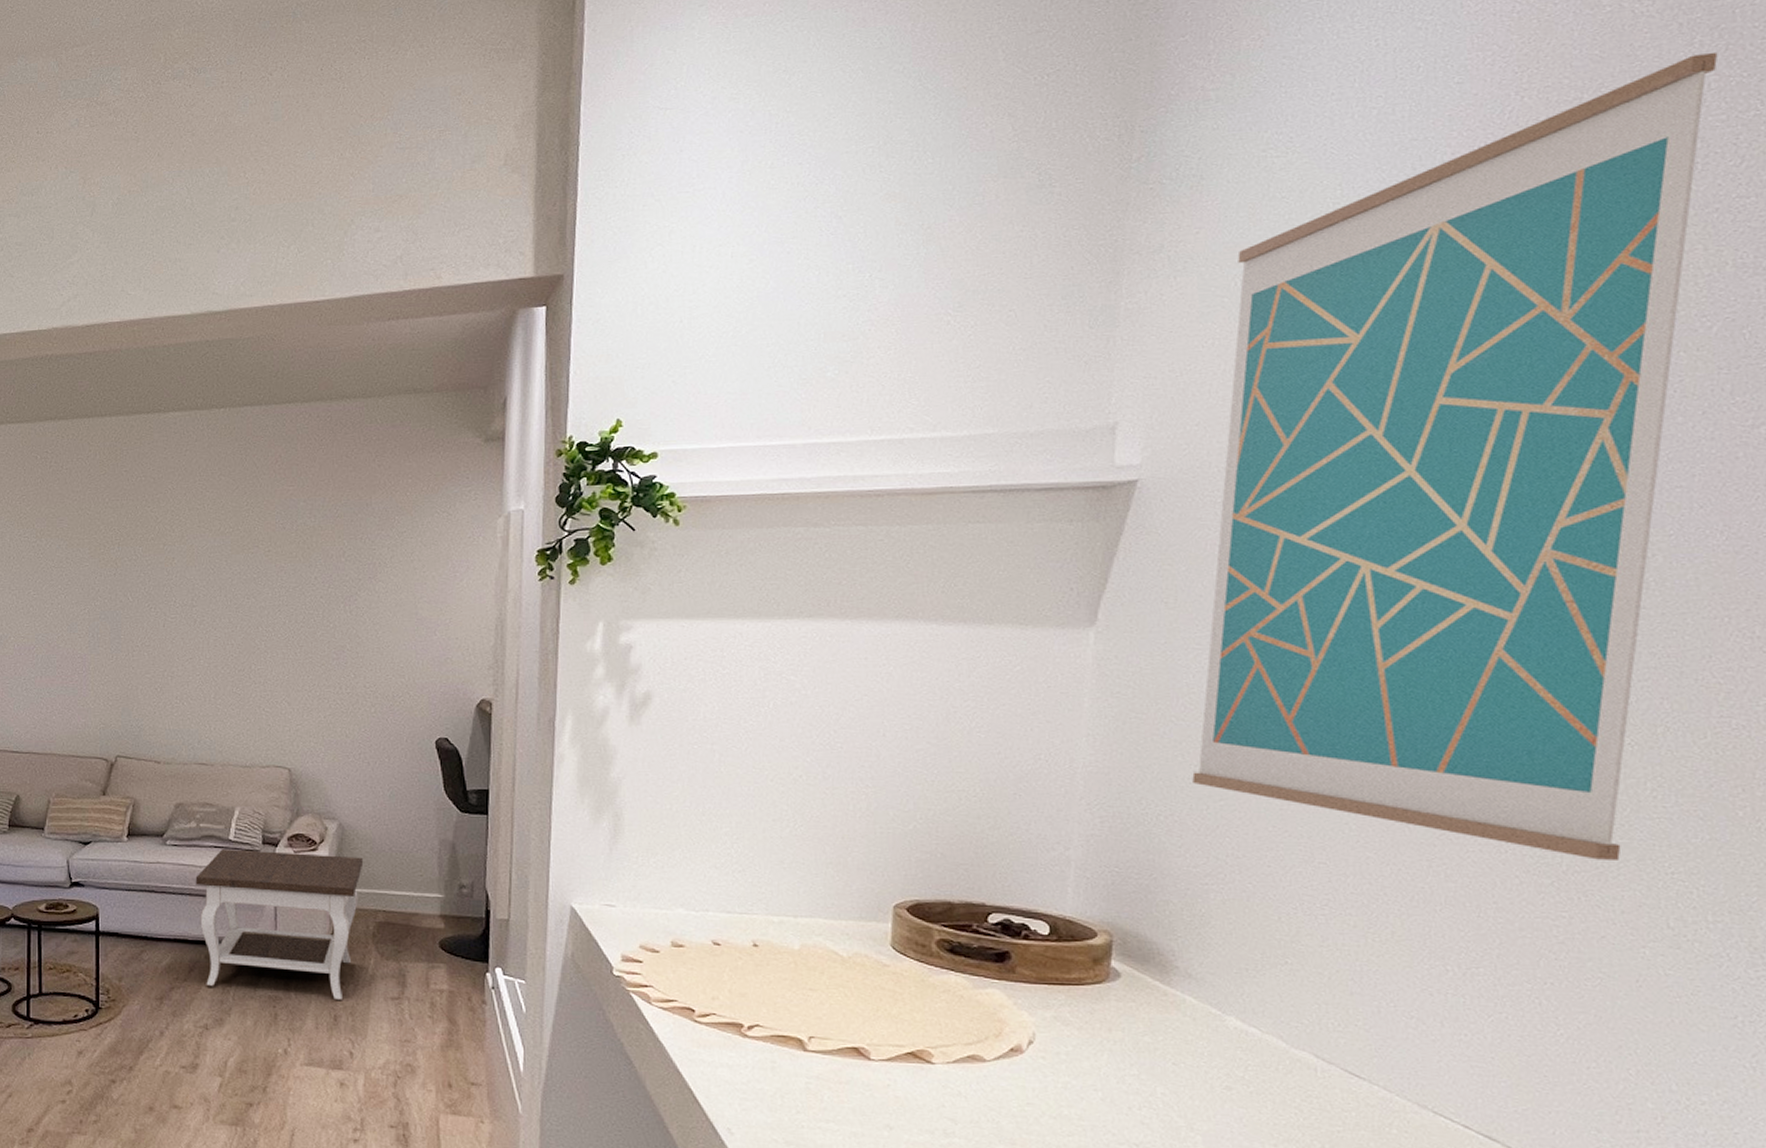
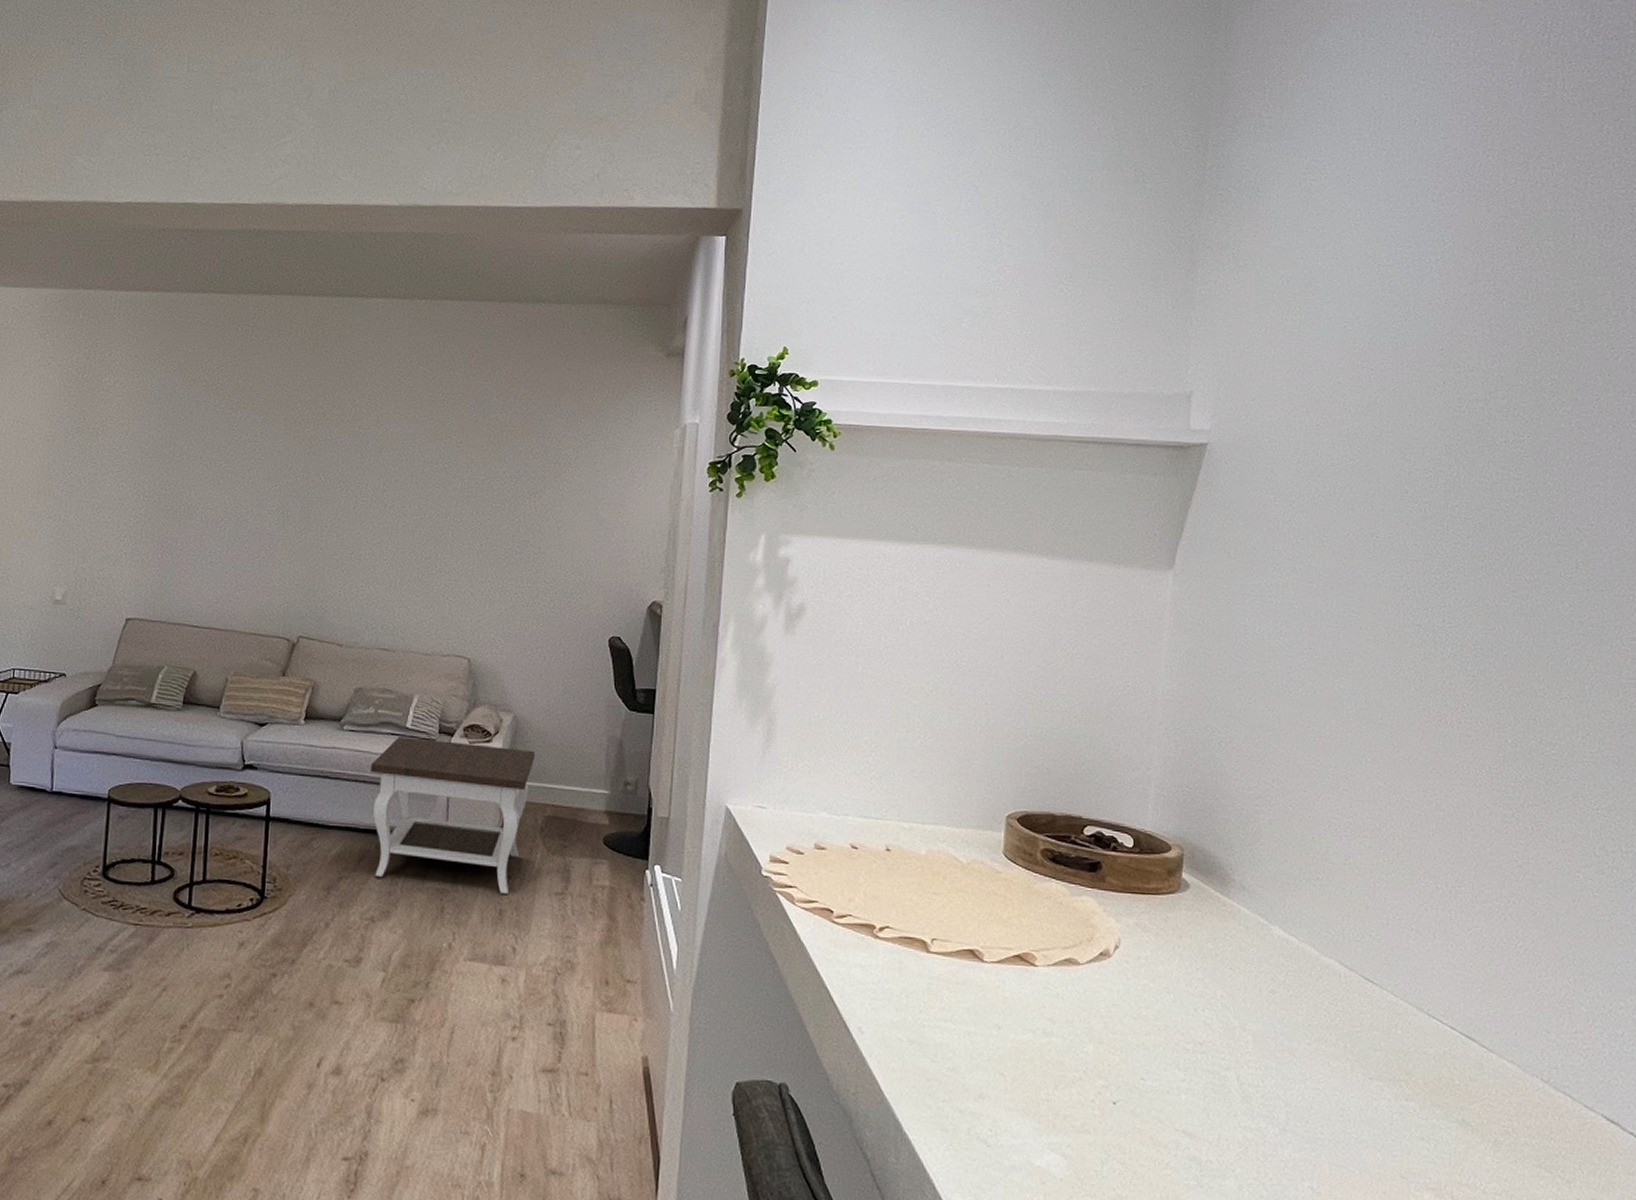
wall art: present [1192,53,1718,860] -> none [1247,139,1619,796]

